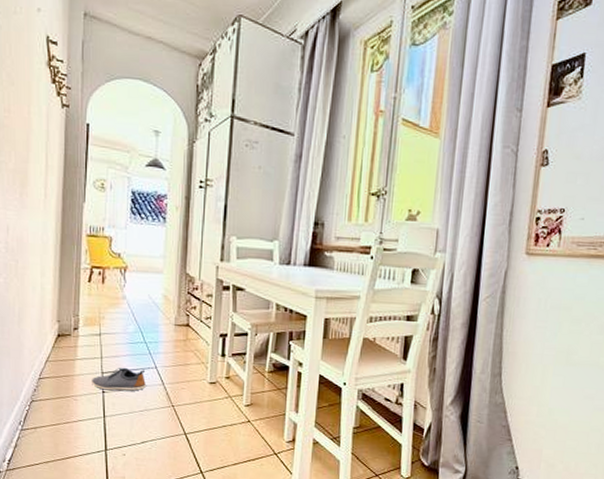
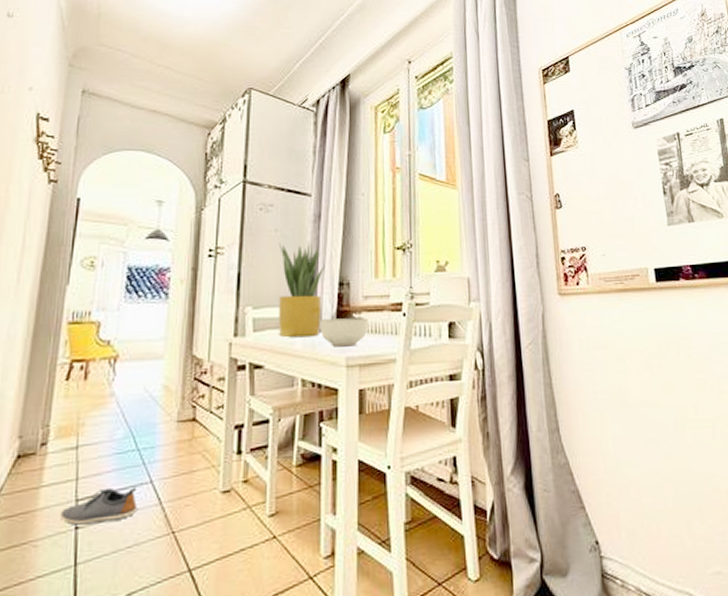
planter: none [258,180,302,269] -> present [278,243,325,338]
bowl: none [294,254,339,281] -> present [319,317,369,347]

